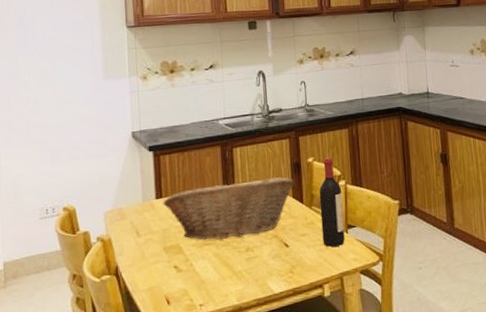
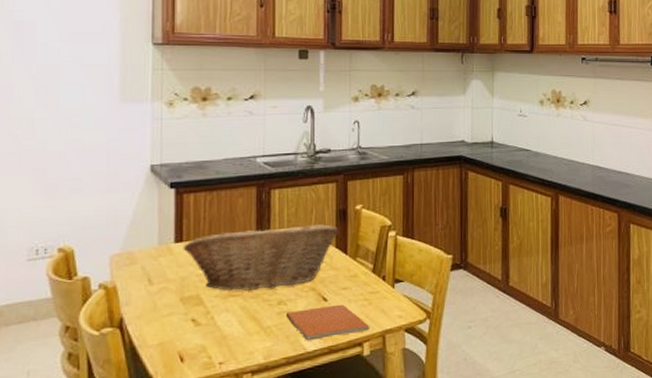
book: none [253,249,329,284] -> present [285,304,370,341]
wine bottle: present [319,157,345,247] -> none [365,205,392,302]

